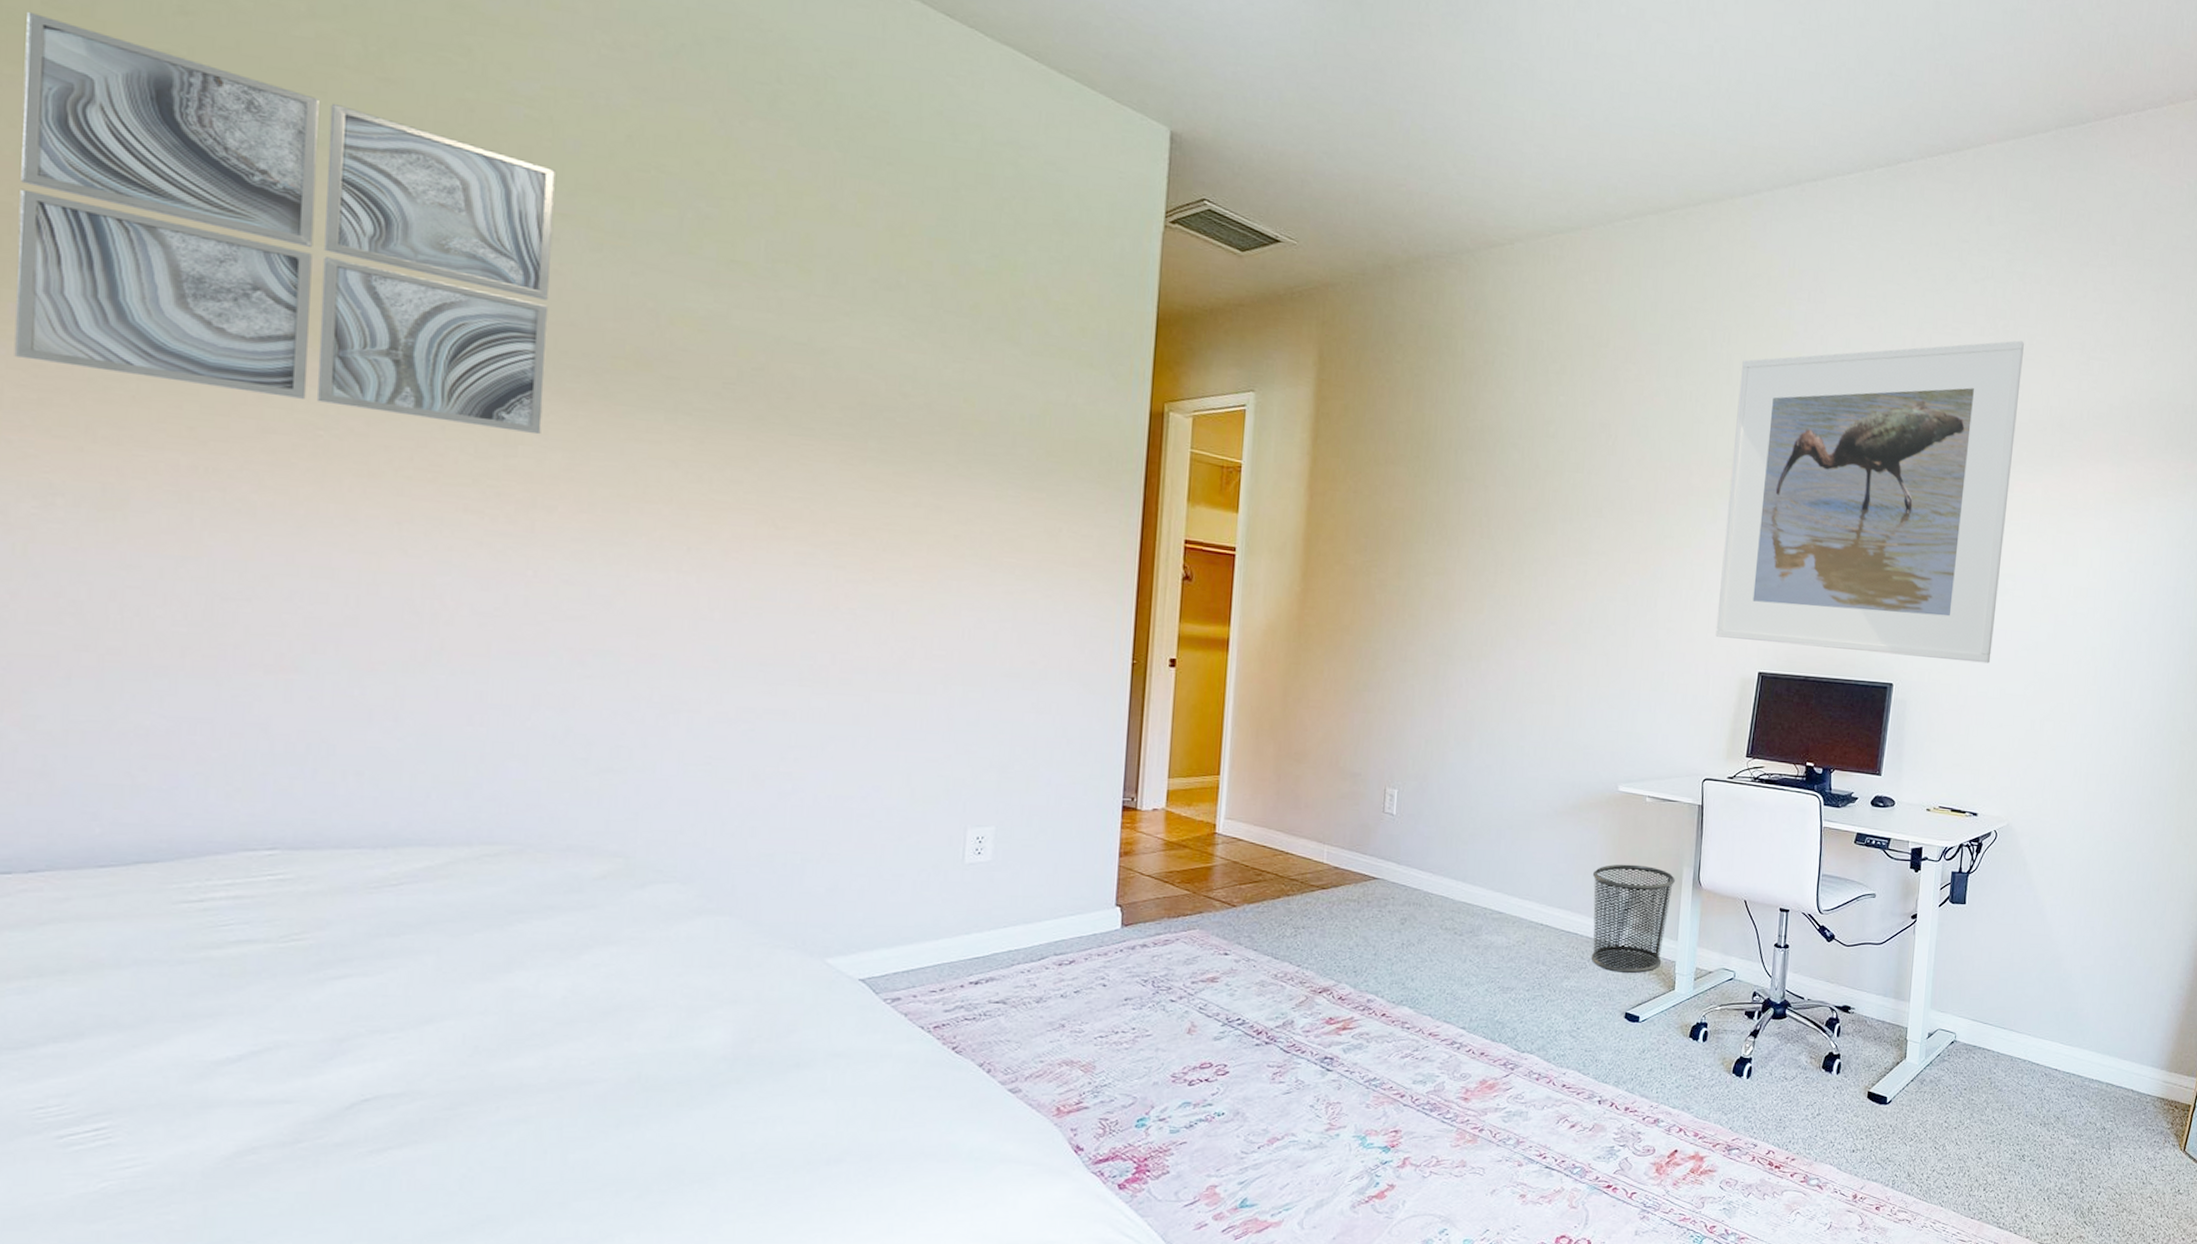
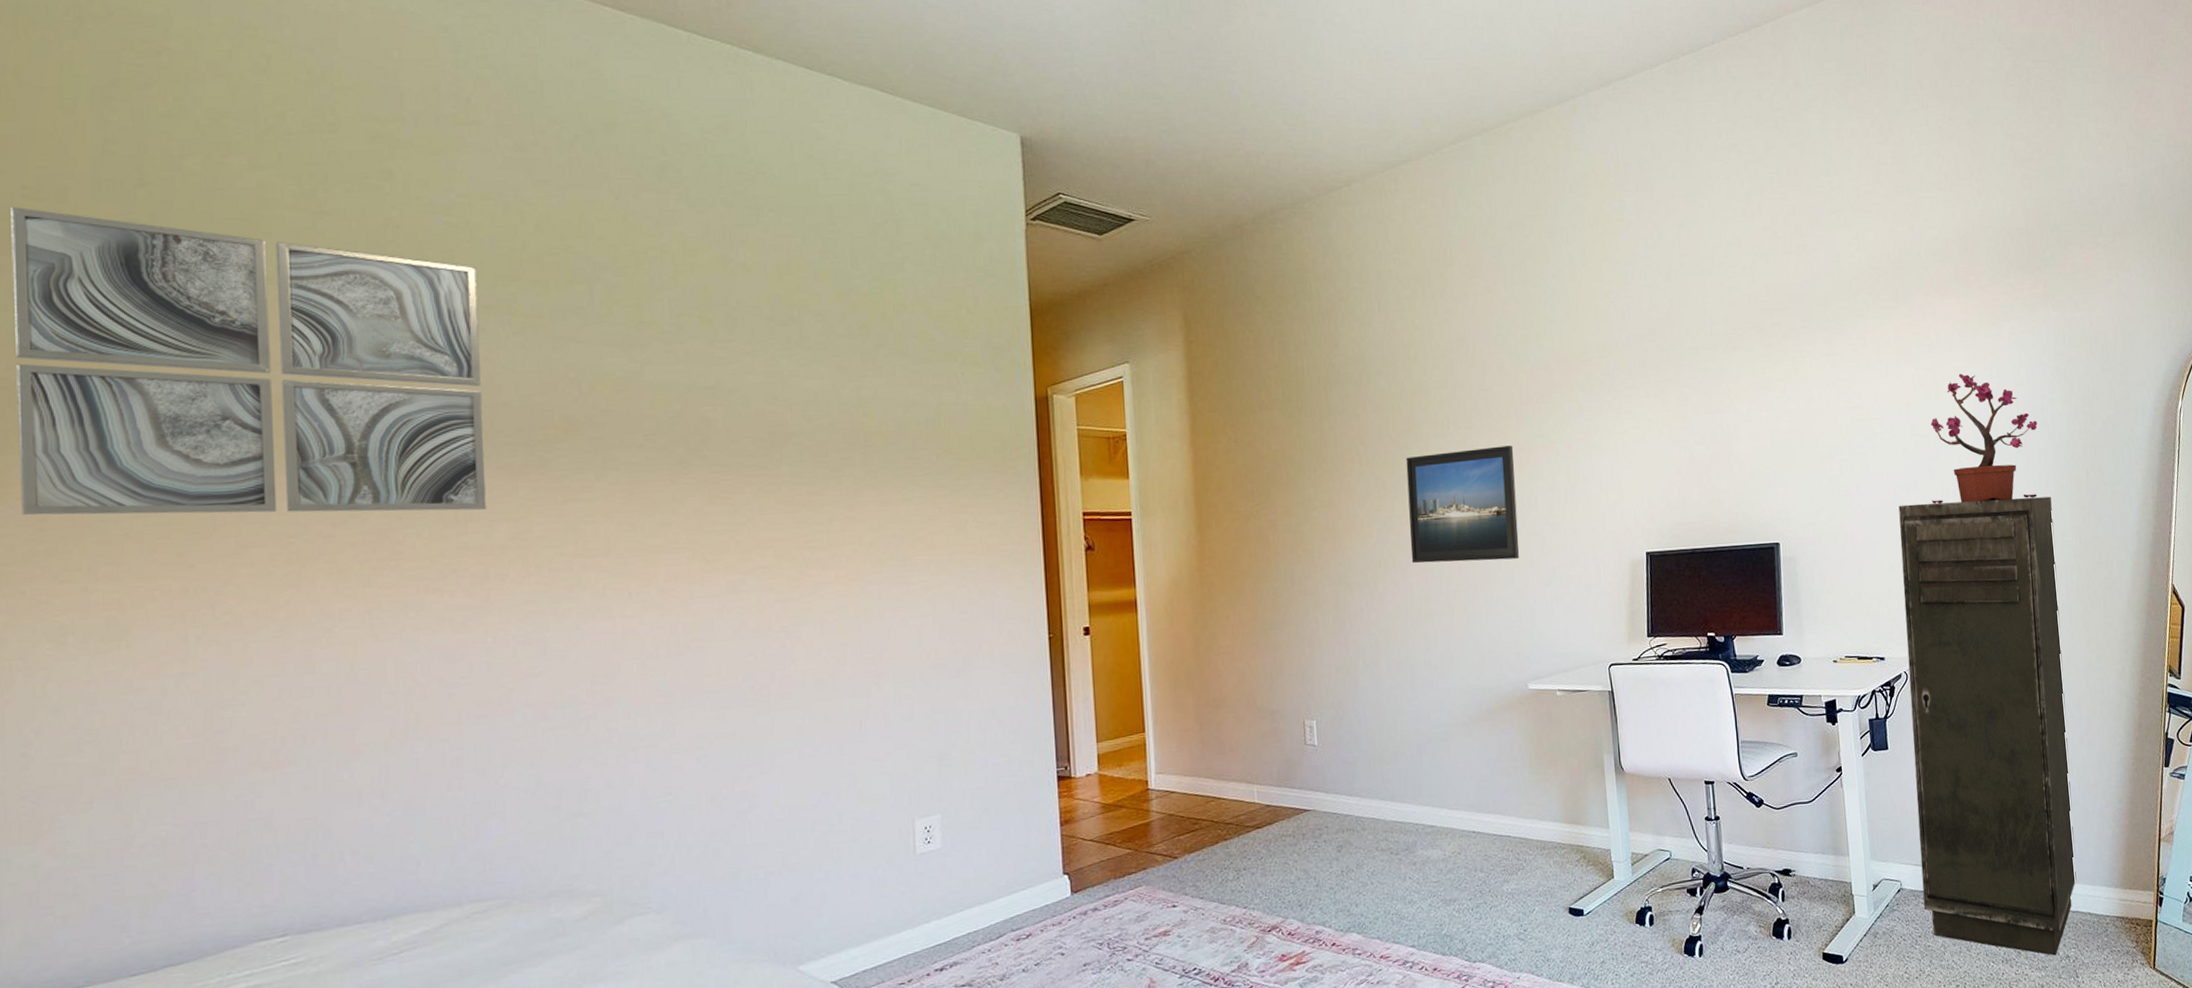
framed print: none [1519,537,1641,658] -> present [1406,445,1520,564]
waste bin: present [1591,864,1675,973] -> none [1515,758,1597,869]
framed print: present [1715,340,2024,664] -> none [1583,193,1872,525]
storage cabinet: none [1973,665,2168,1126] -> present [1898,496,2077,956]
potted plant: none [2050,542,2168,679] -> present [1930,373,2038,504]

